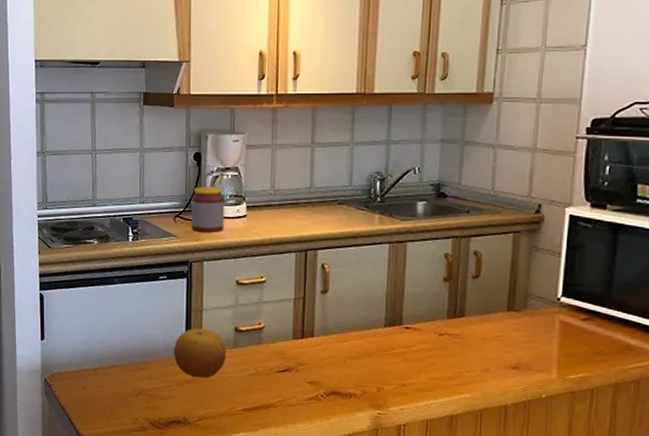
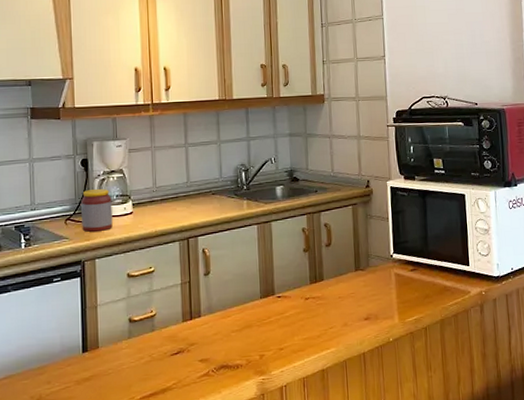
fruit: present [173,328,226,379] -> none [70,323,122,374]

